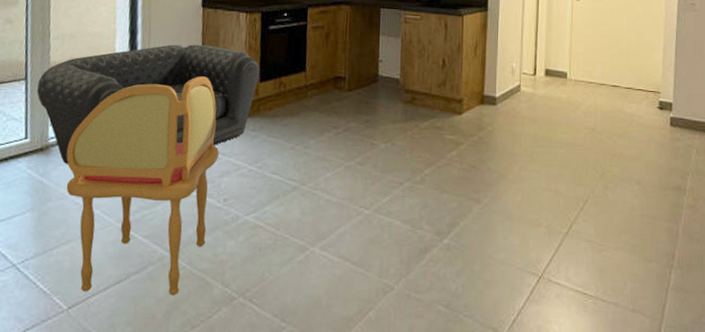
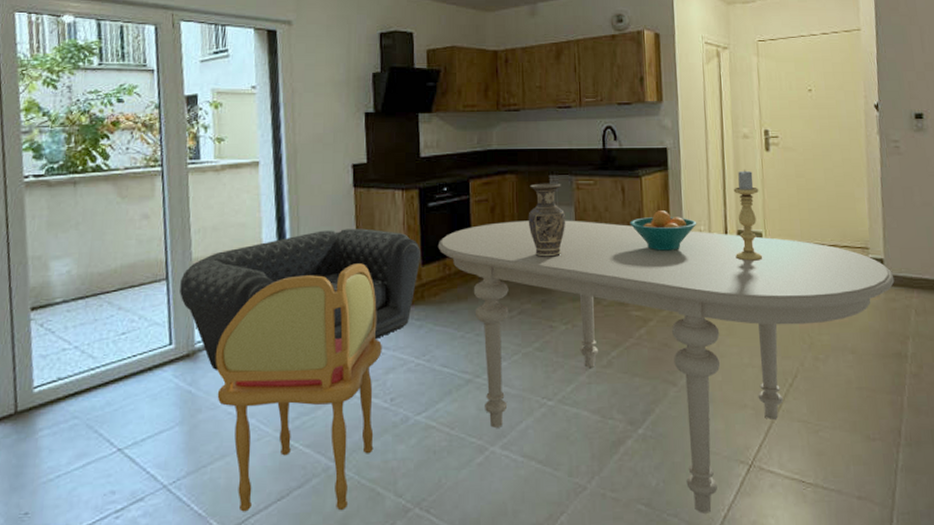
dining table: none [275,47,681,317] -> present [437,220,895,514]
vase: none [358,15,393,83] -> present [528,183,566,258]
fruit bowl: none [450,47,510,83] -> present [630,211,697,251]
candle holder: none [542,15,567,97] -> present [733,169,763,261]

